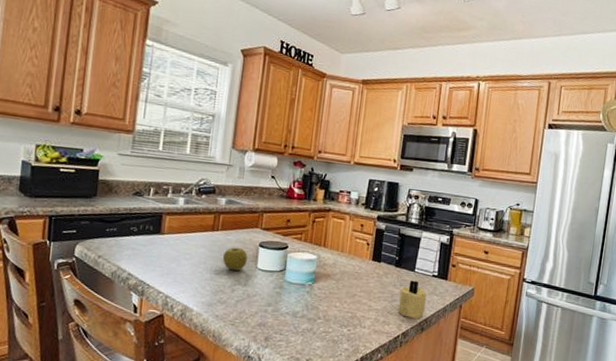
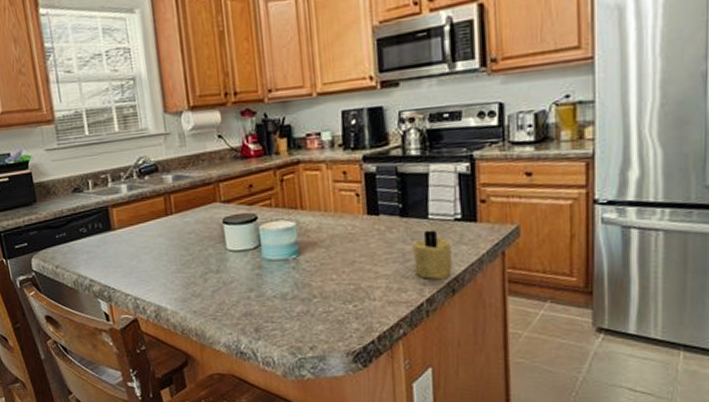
apple: present [223,247,248,271] -> none [185,229,214,257]

